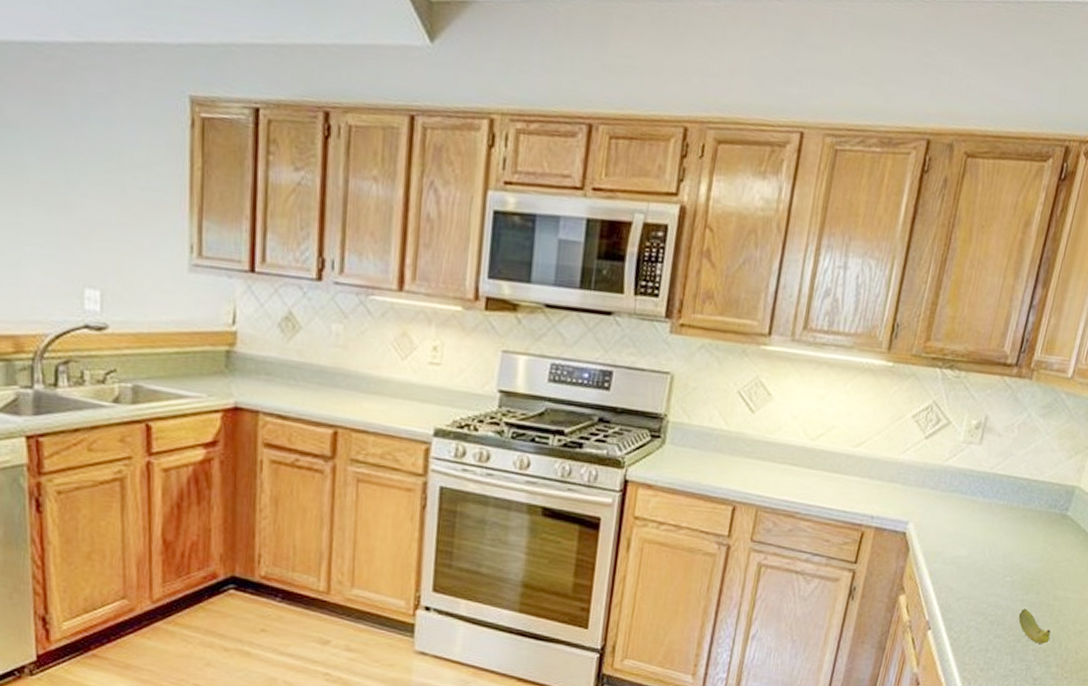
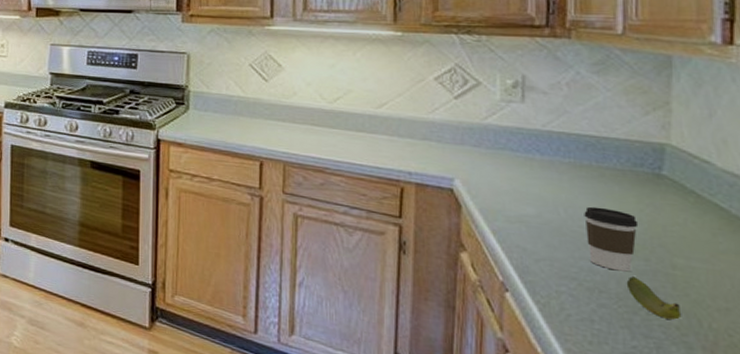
coffee cup: none [998,546,1040,605] -> present [584,206,639,272]

